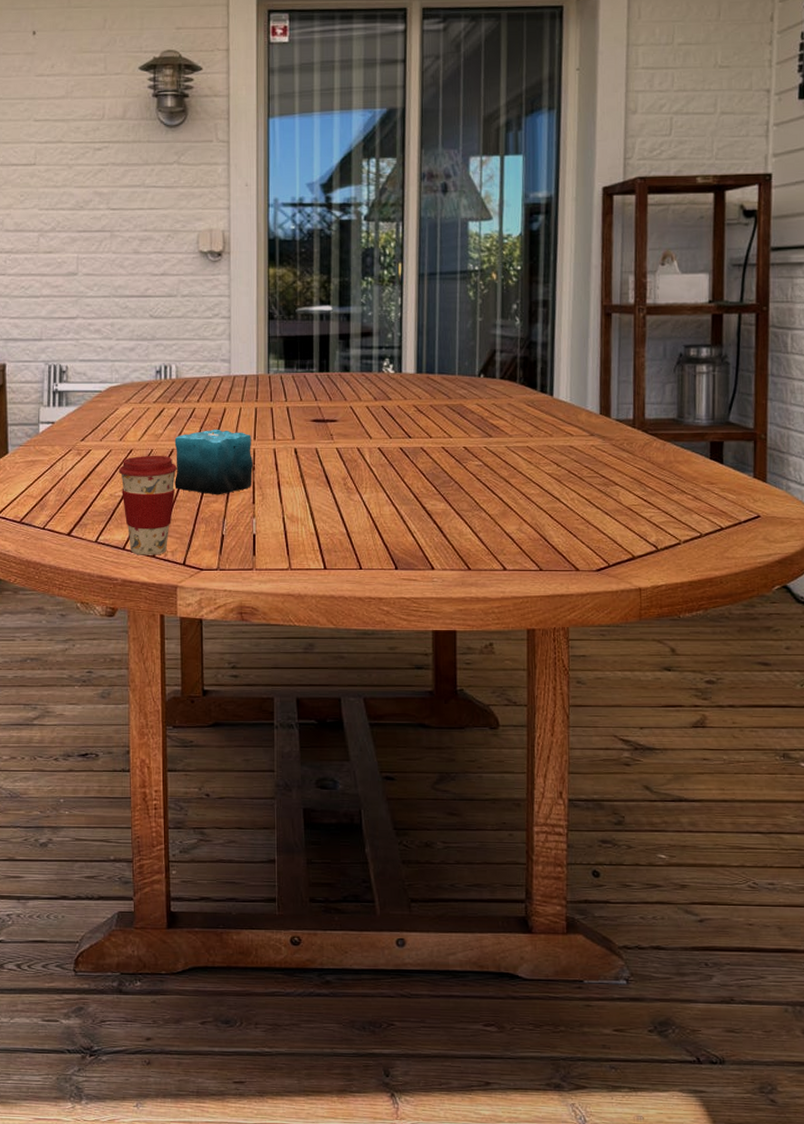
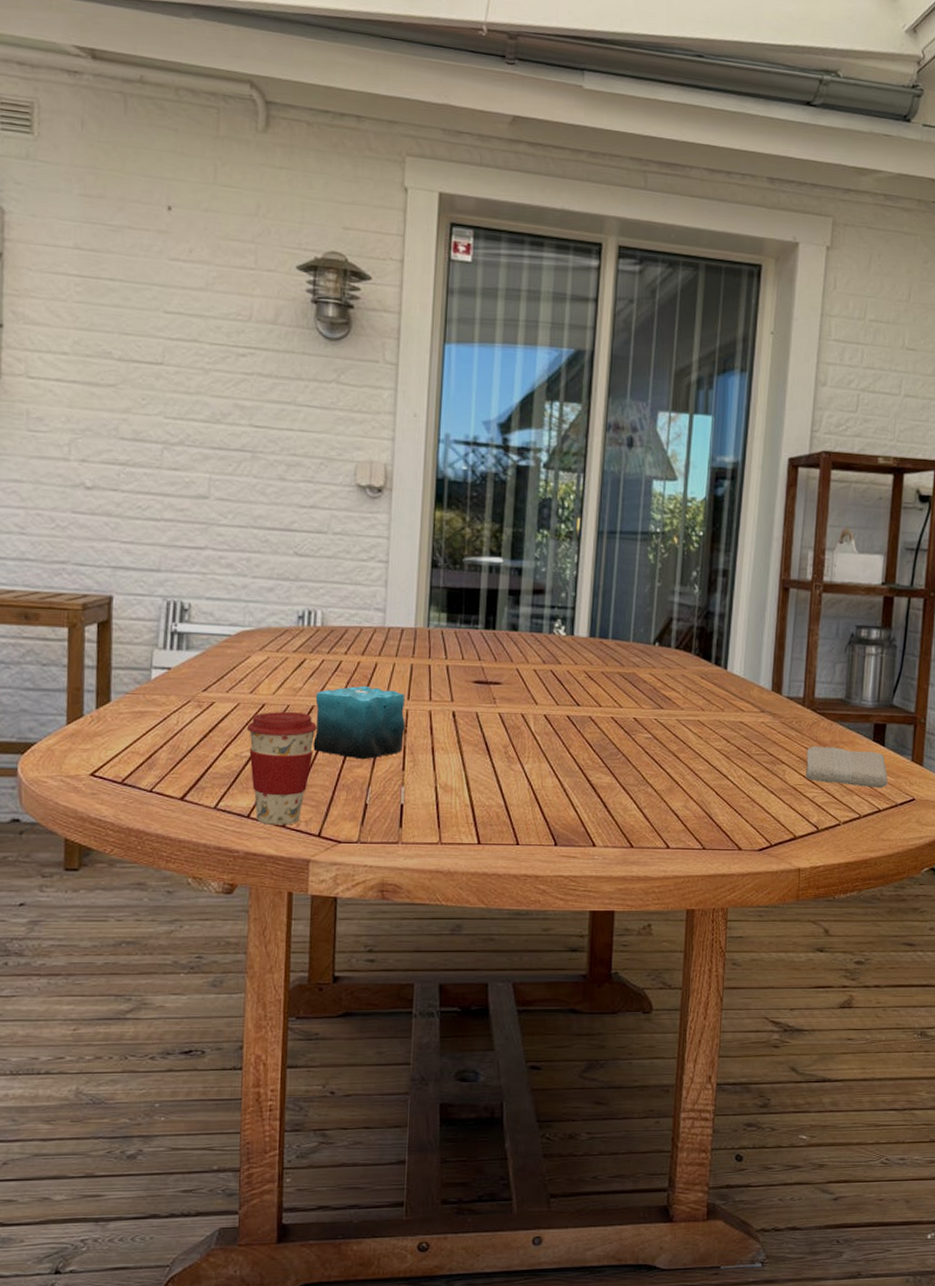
washcloth: none [640,467,730,506] -> present [806,746,888,788]

